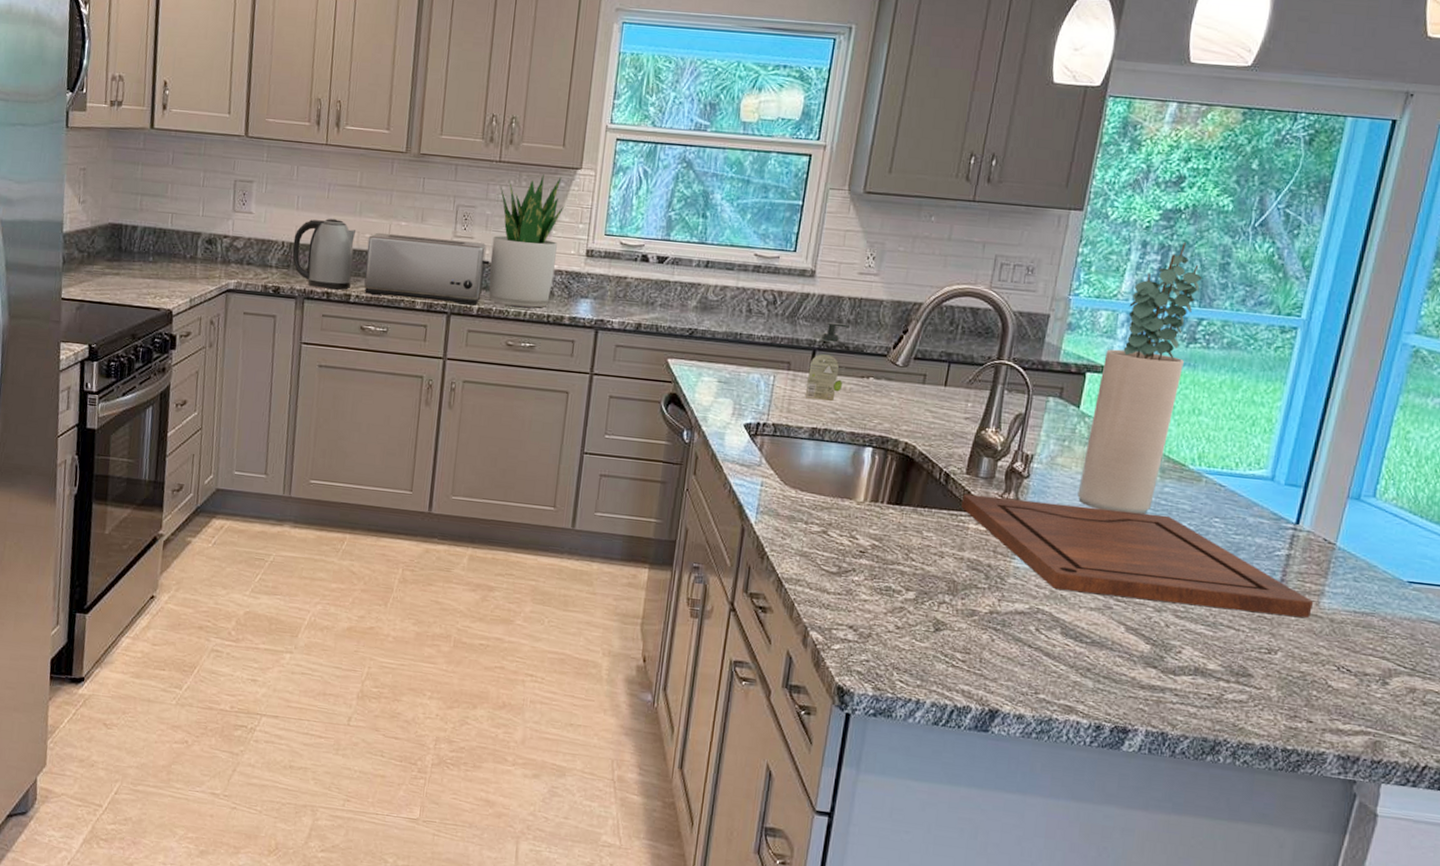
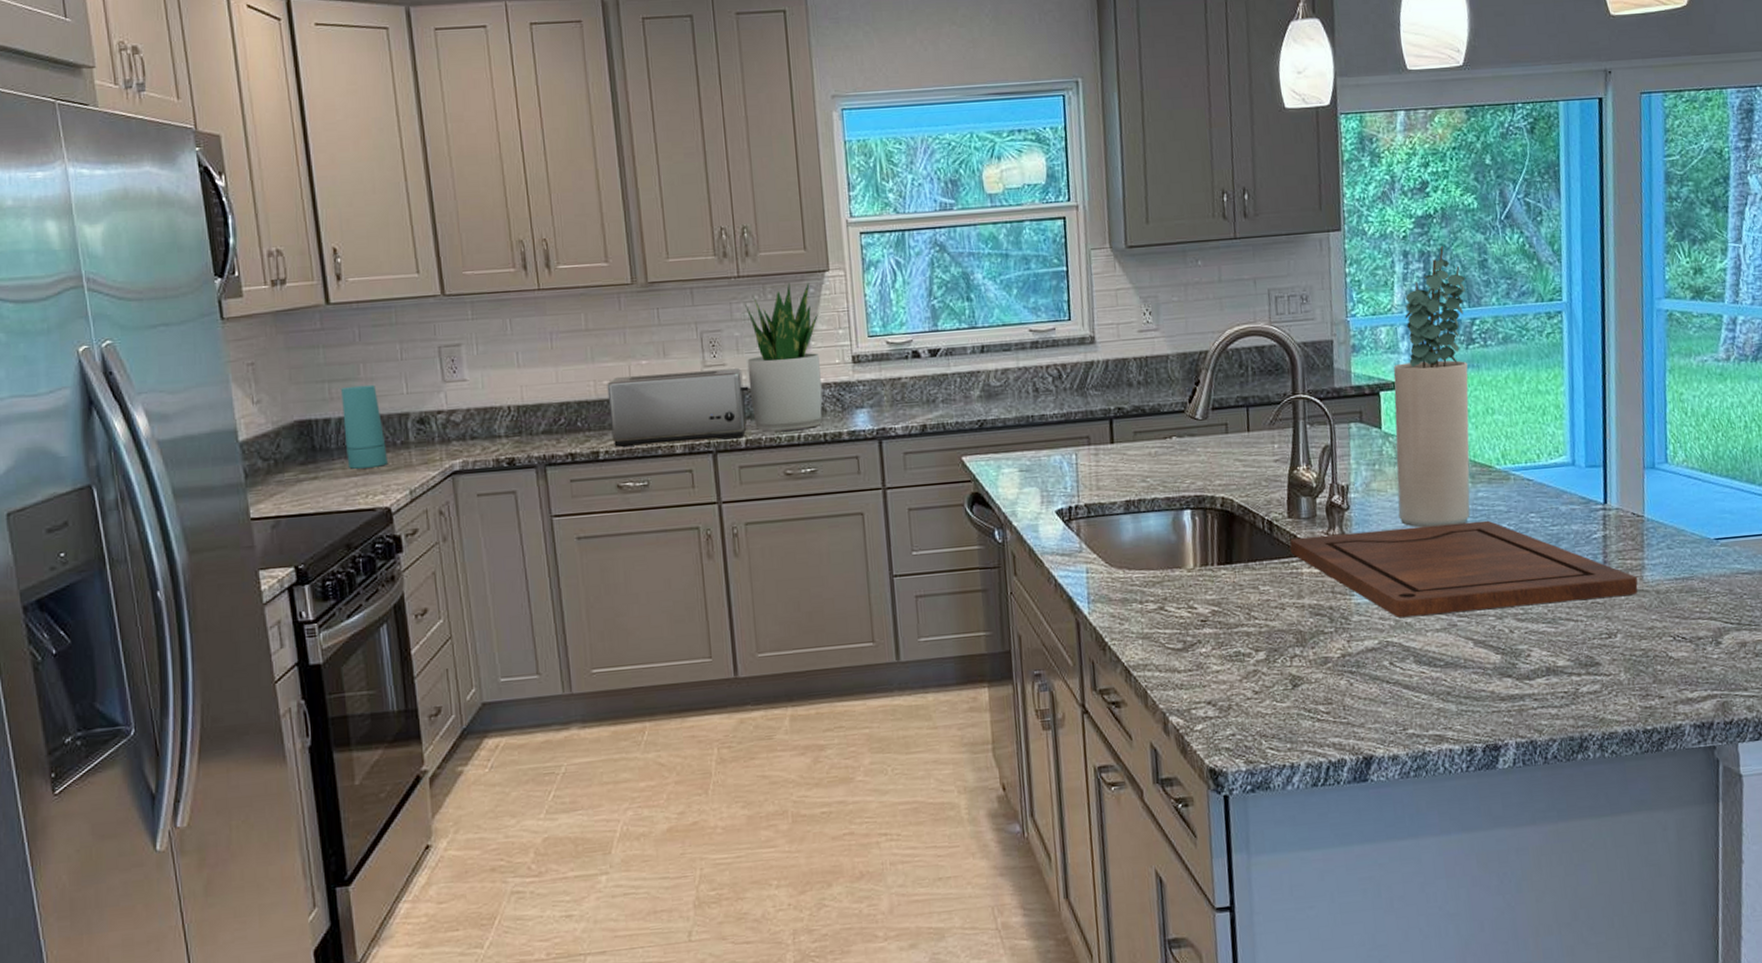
canister: none [145,201,178,274] -> present [341,384,387,469]
kettle: present [292,218,357,290] -> none [520,369,597,451]
soap dispenser: present [804,322,850,402] -> none [1107,386,1147,472]

